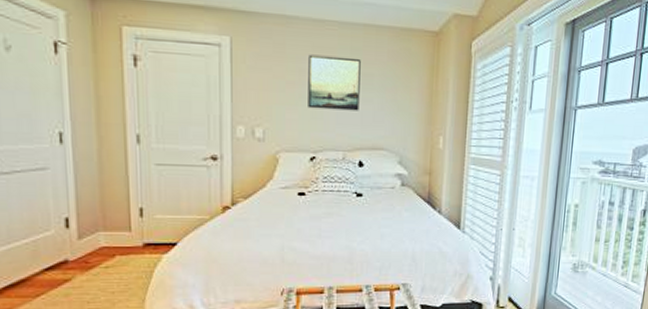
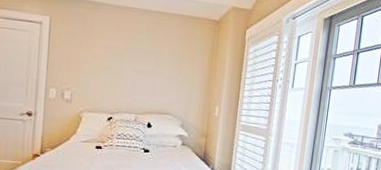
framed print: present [308,54,361,111] -> none [109,34,154,82]

